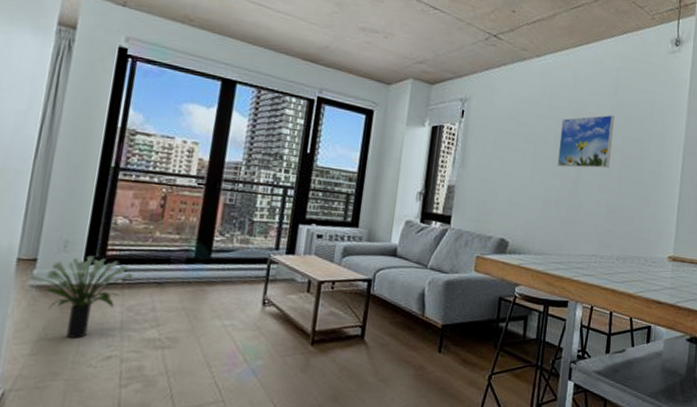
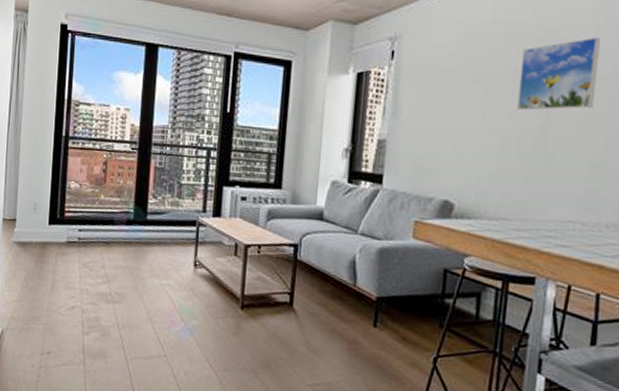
potted plant: present [30,255,135,339] -> none [13,216,87,289]

